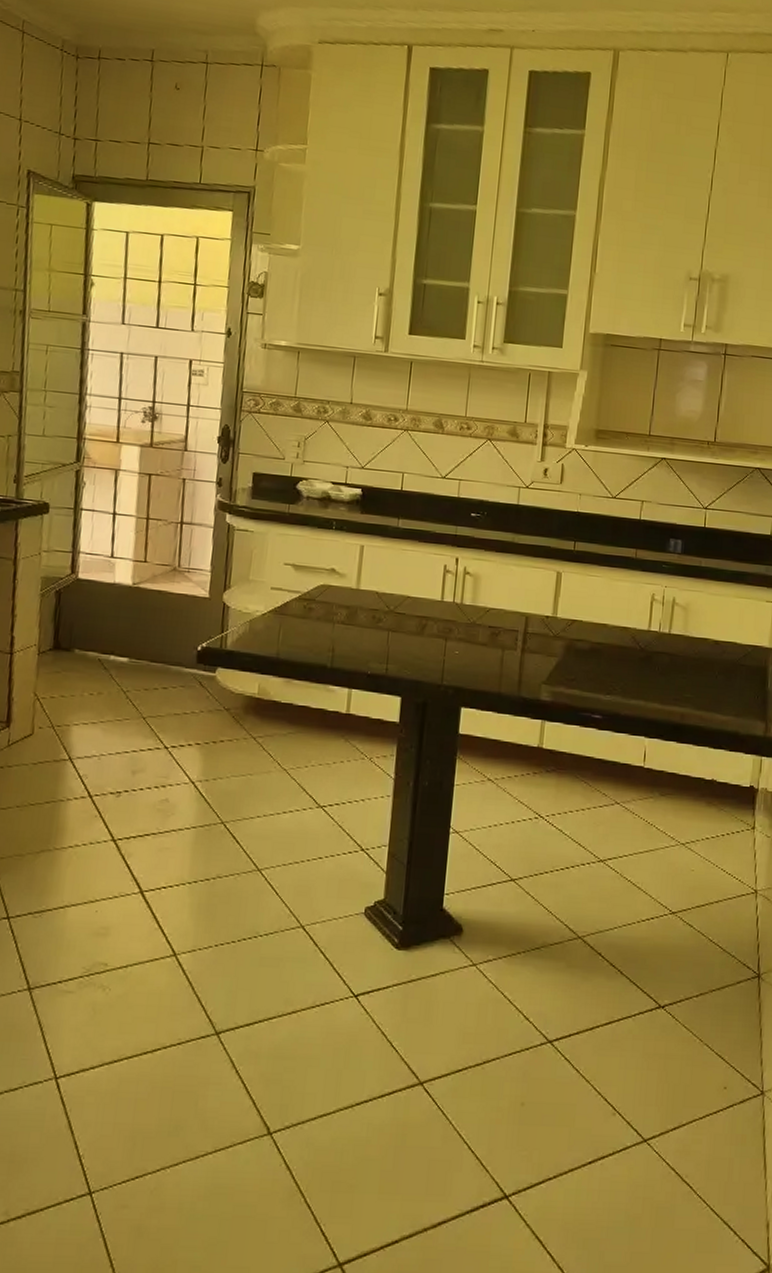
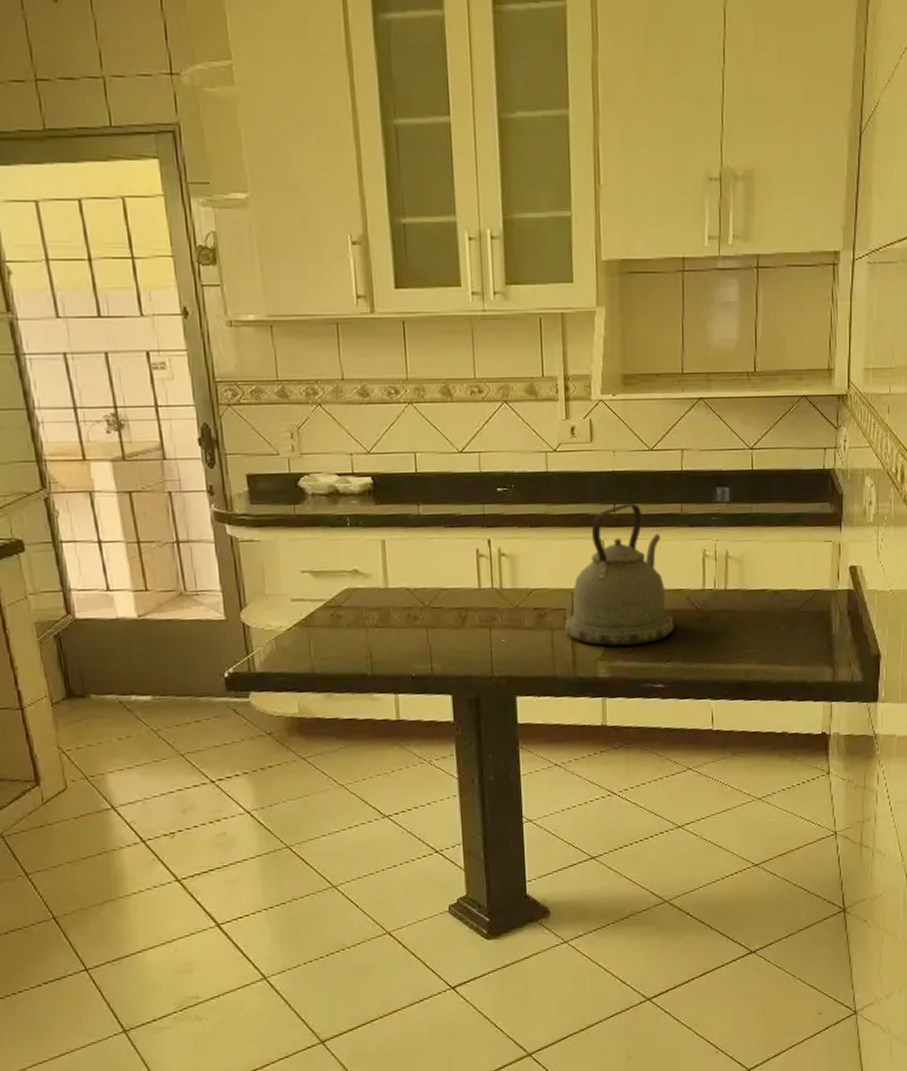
kettle: none [515,542,618,674] -> present [565,504,674,646]

